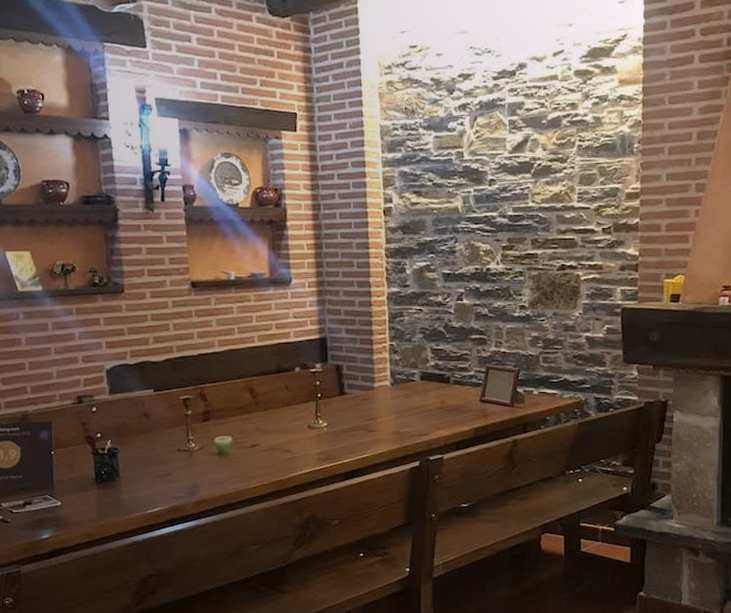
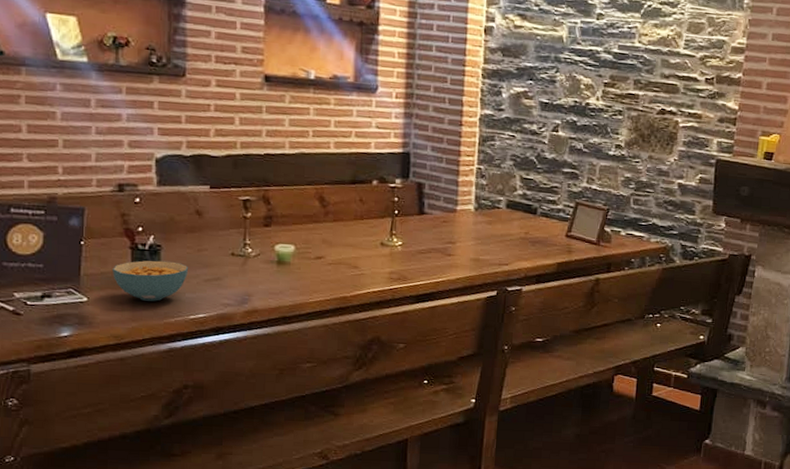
cereal bowl: none [79,462,143,500] -> present [113,260,189,302]

